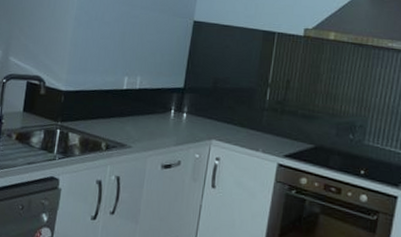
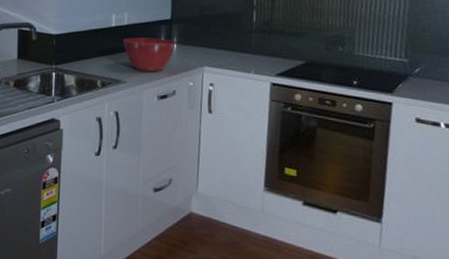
mixing bowl: none [132,102,187,139] -> present [122,38,177,71]

